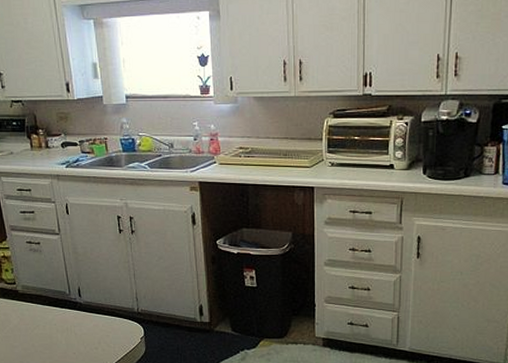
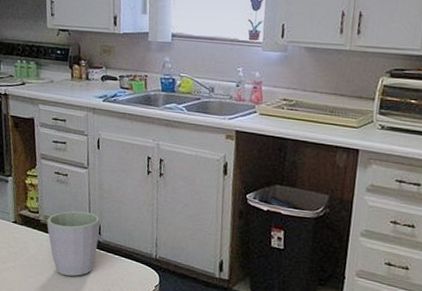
mug: none [25,276,80,340] -> present [47,210,100,276]

